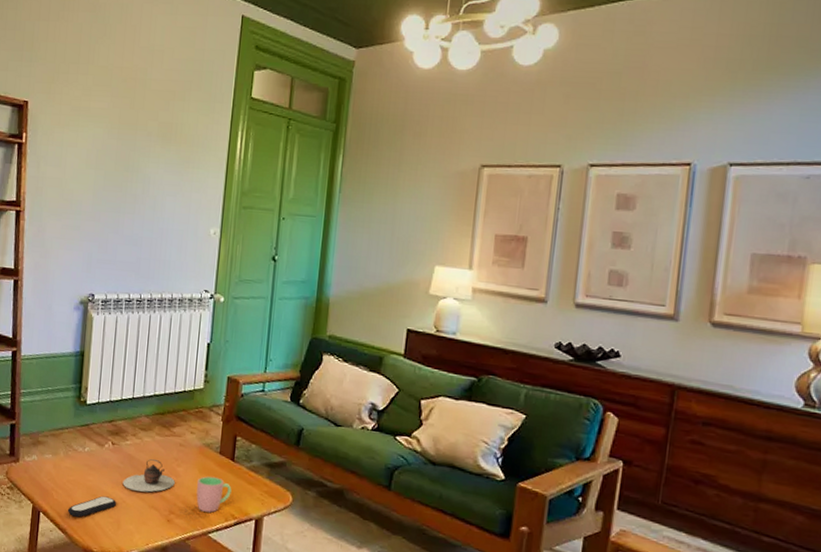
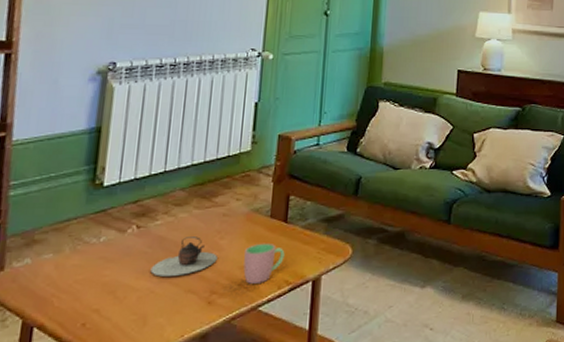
remote control: present [67,496,116,518] -> none [73,290,142,324]

